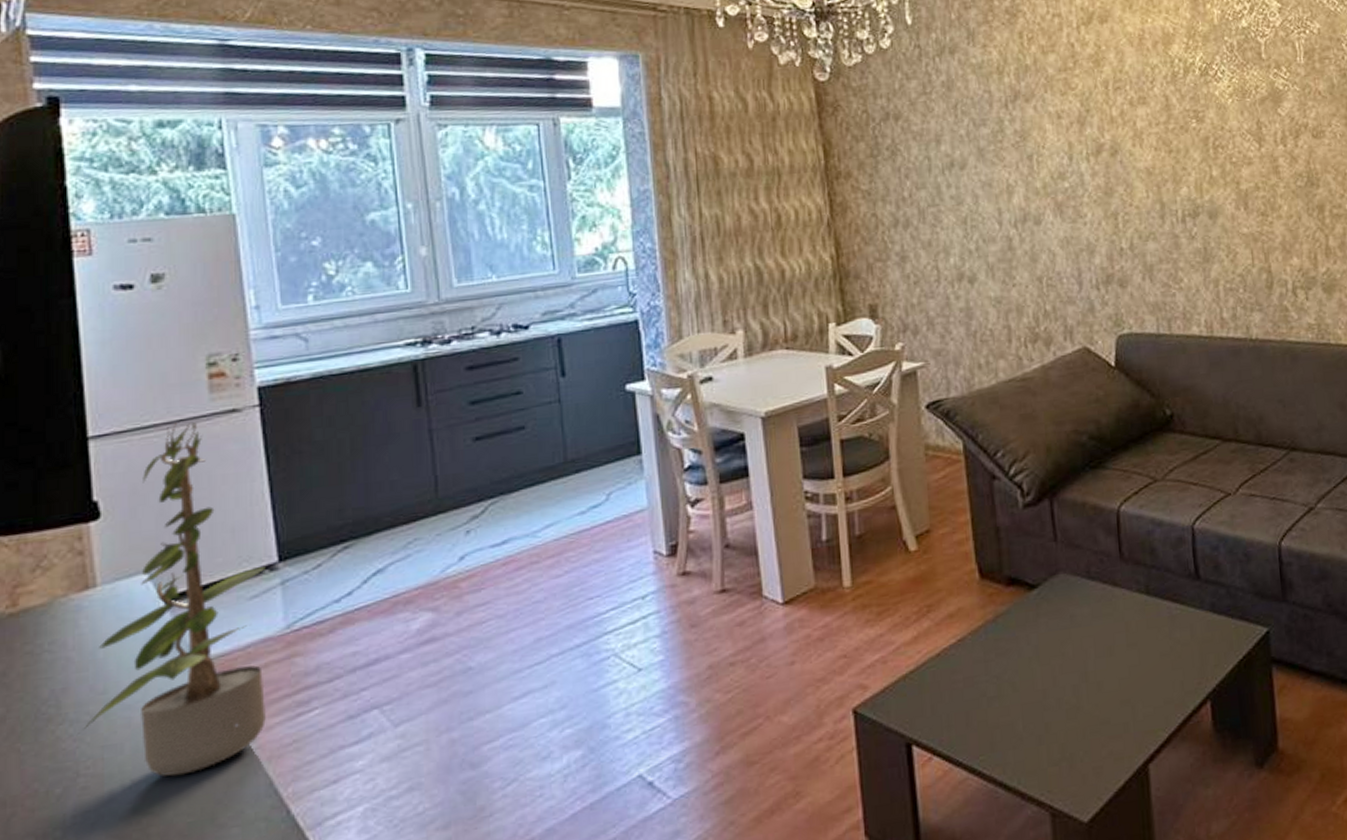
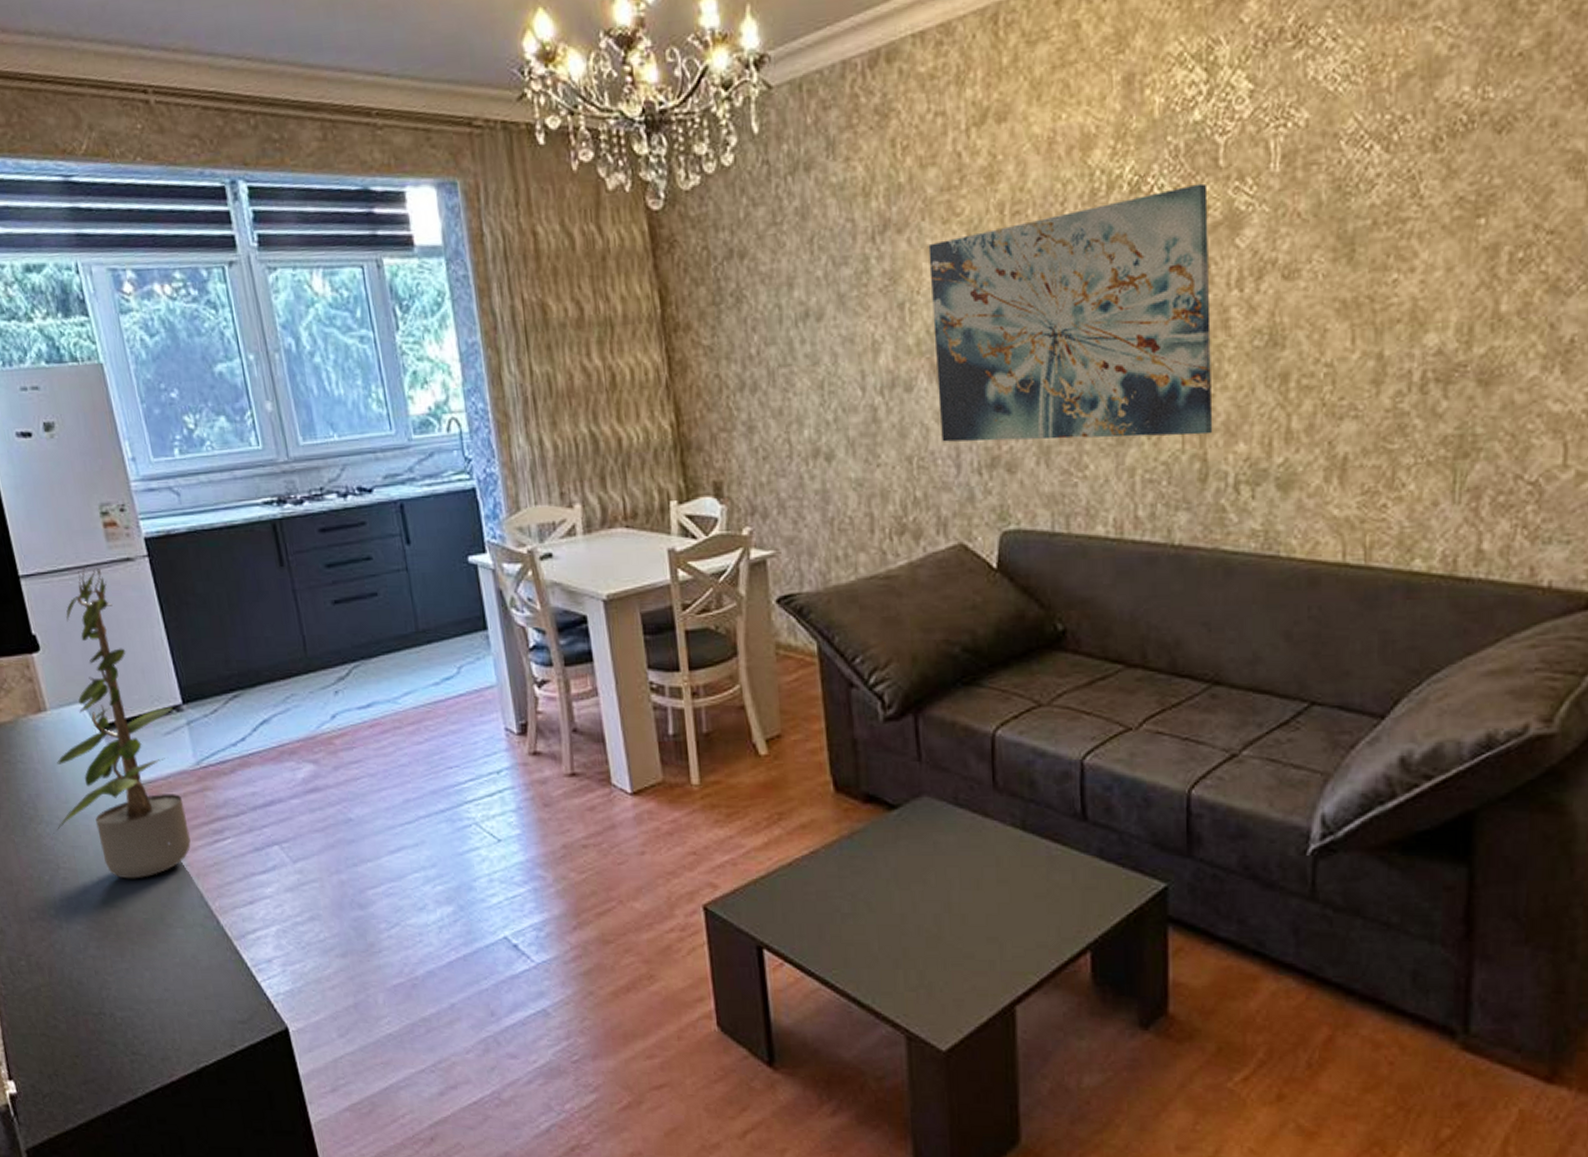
wall art: none [1050,70,1274,265] -> present [928,183,1213,442]

